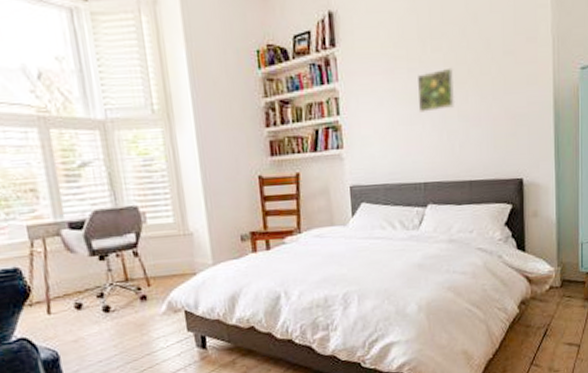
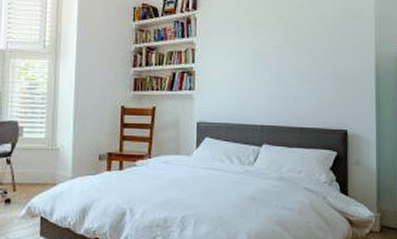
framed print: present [416,67,455,112] -> none [260,33,292,67]

